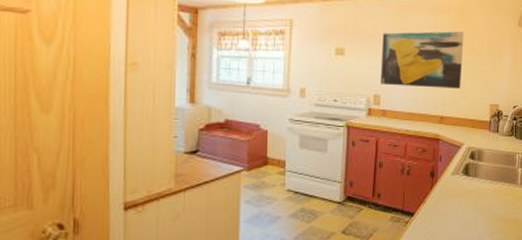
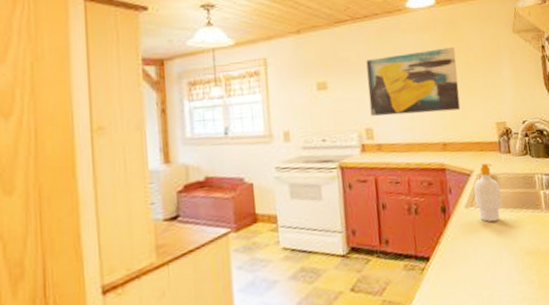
soap bottle: none [460,138,485,190] -> present [474,162,502,223]

